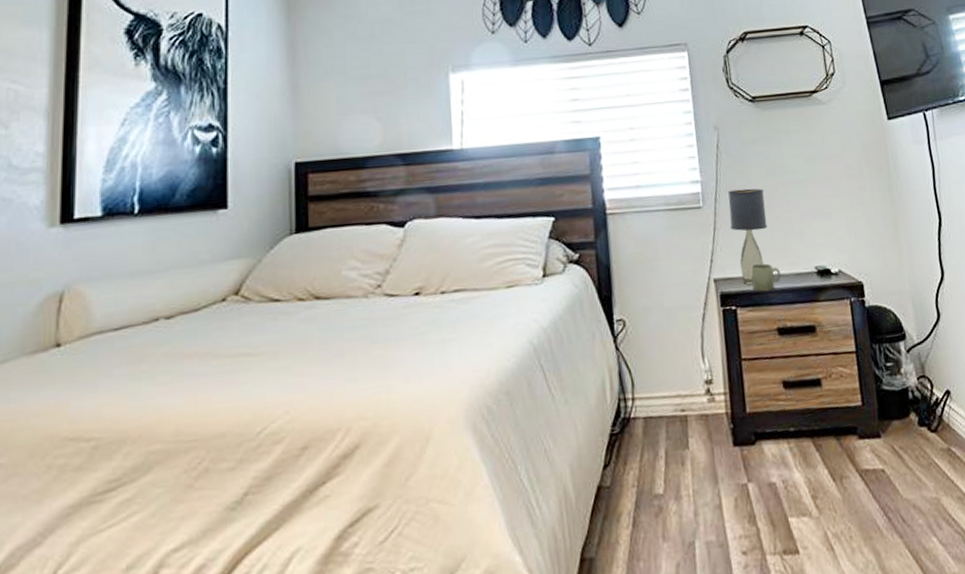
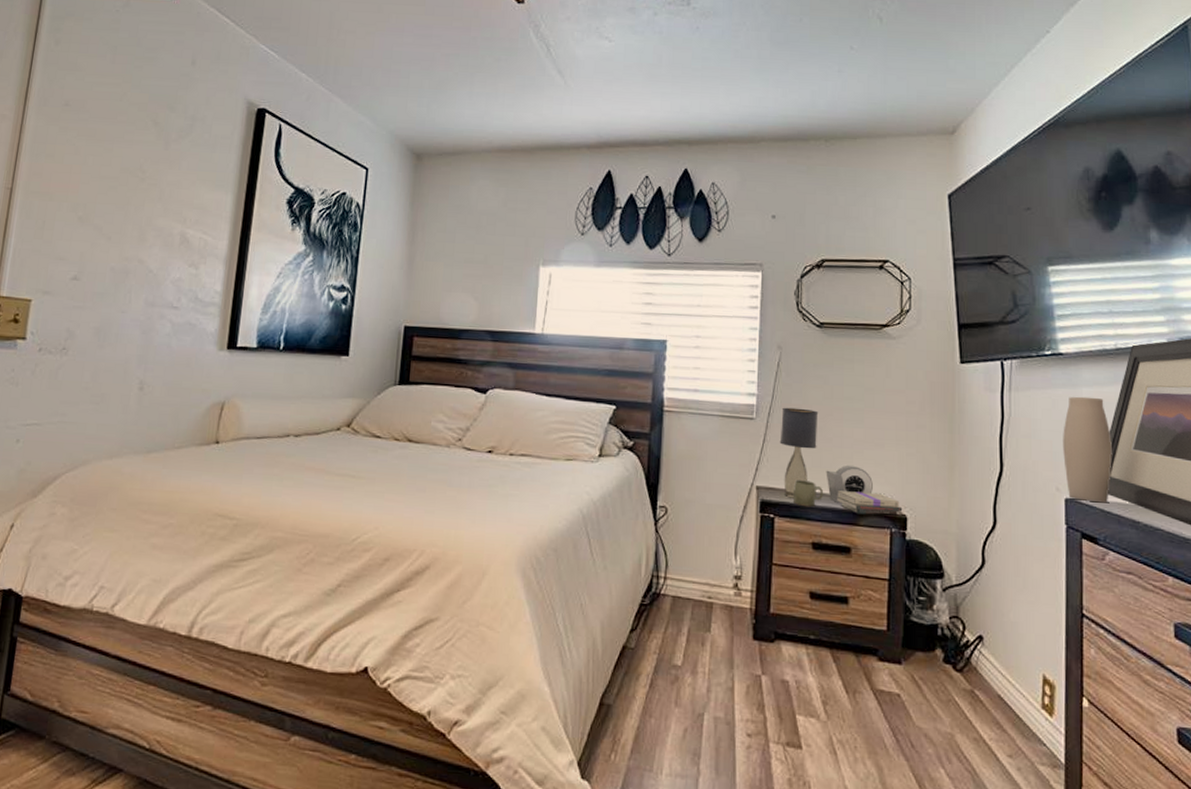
alarm clock: none [780,239,827,282] -> present [826,465,873,504]
books: none [794,264,858,290] -> present [837,490,903,517]

